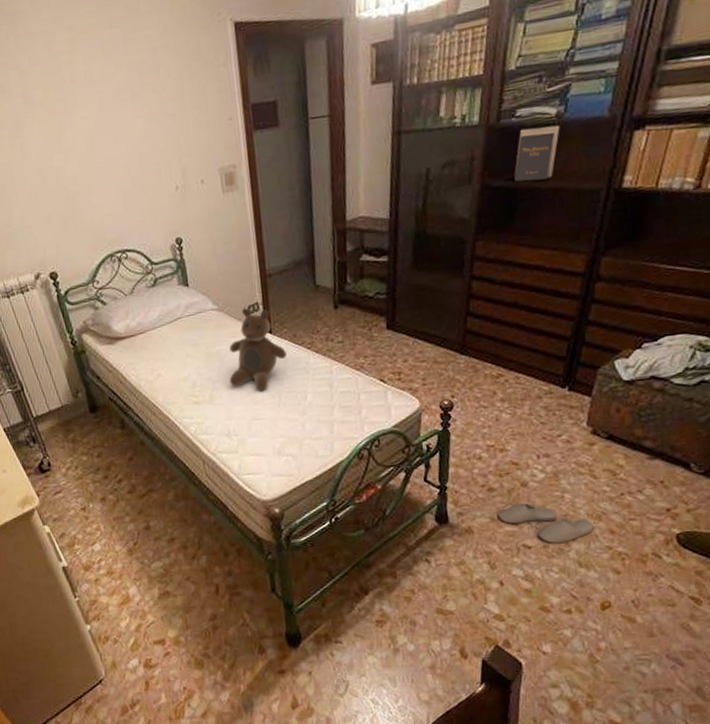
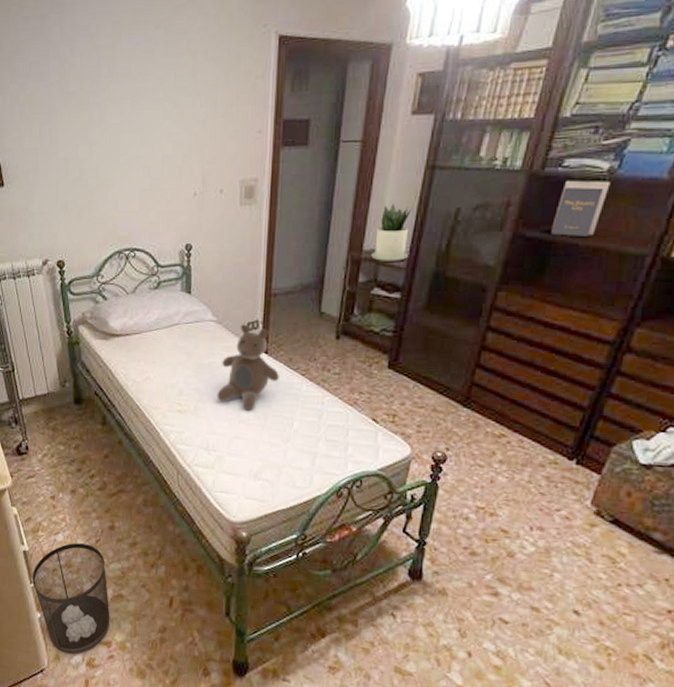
waste bin: none [75,548,161,659] -> present [32,543,110,654]
planter: none [355,172,389,229] -> present [371,204,412,261]
slippers: present [497,503,594,544] -> none [476,573,582,625]

